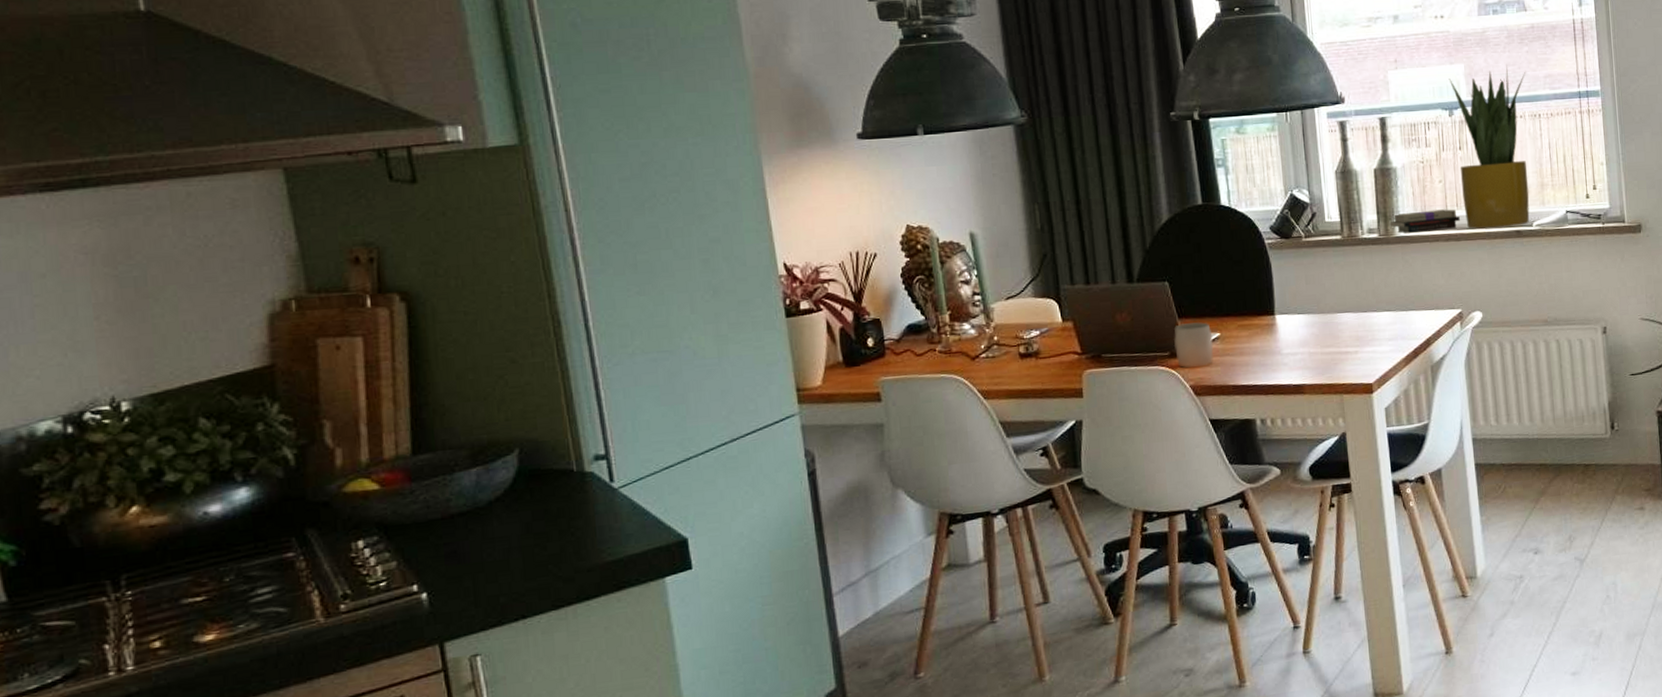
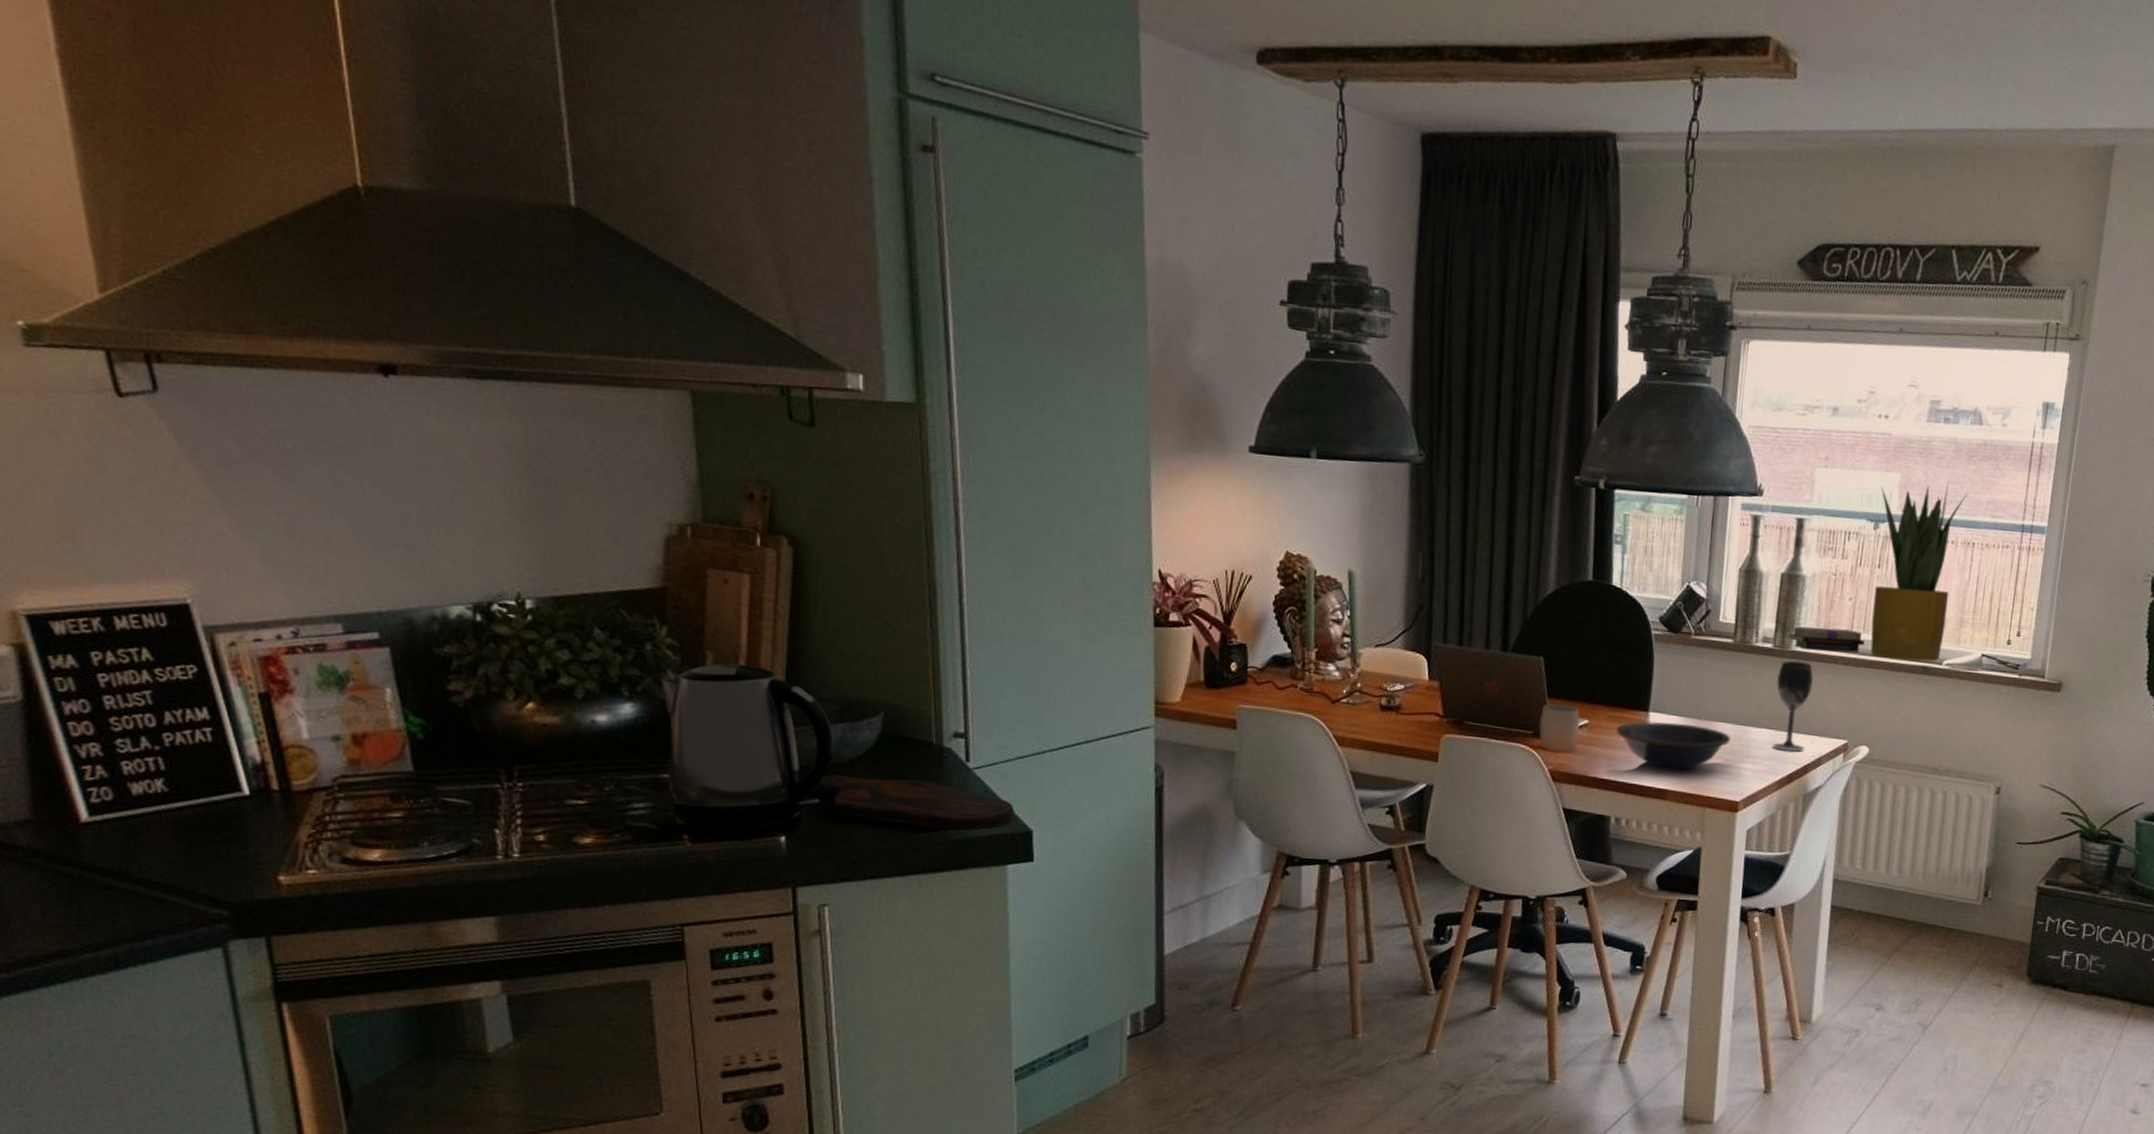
kettle: none [274,425,470,613] -> present [659,662,835,839]
cutting board: none [455,508,667,560] -> present [817,774,1015,831]
bowl: none [1247,319,1355,365] -> present [1616,721,1730,770]
wine glass: none [1387,245,1425,329] -> present [1771,661,1814,752]

